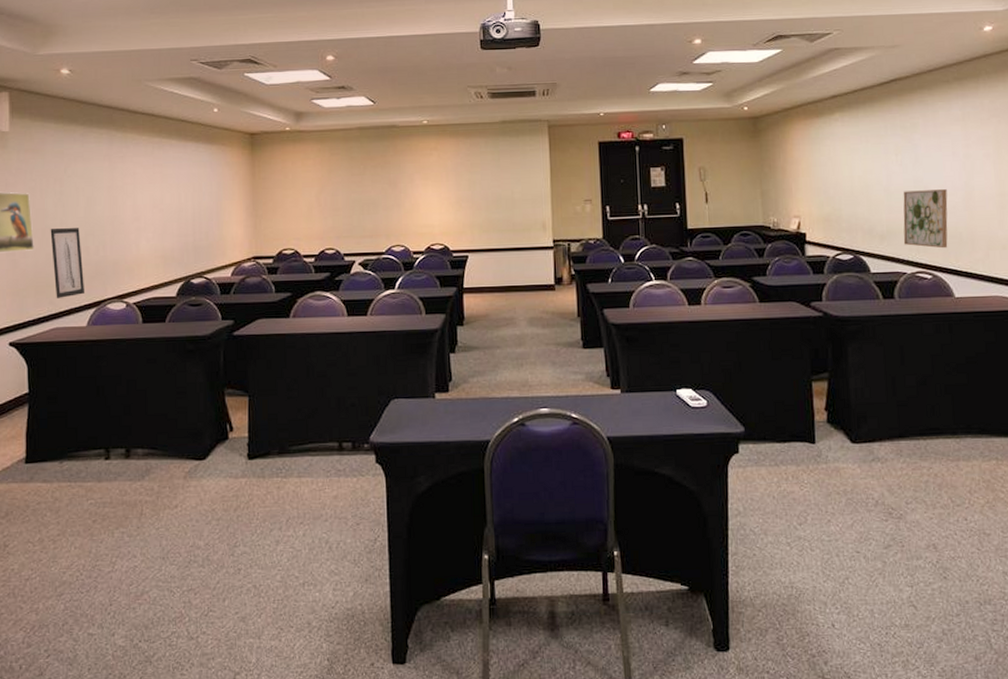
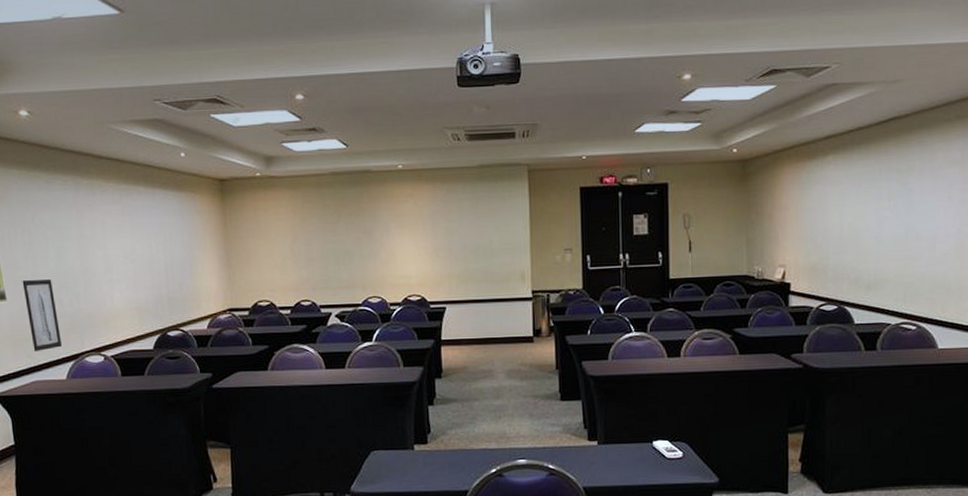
wall art: present [903,189,948,249] -> none [890,237,939,299]

